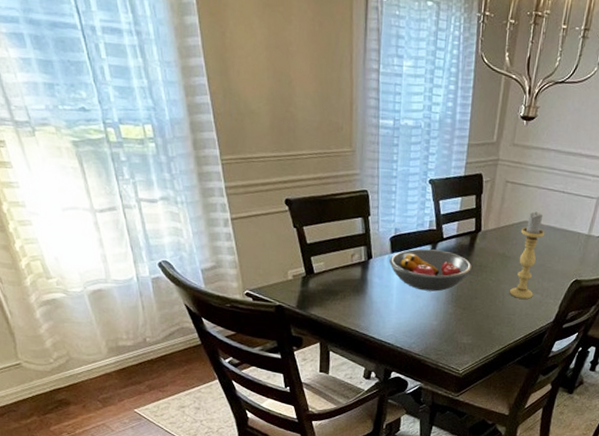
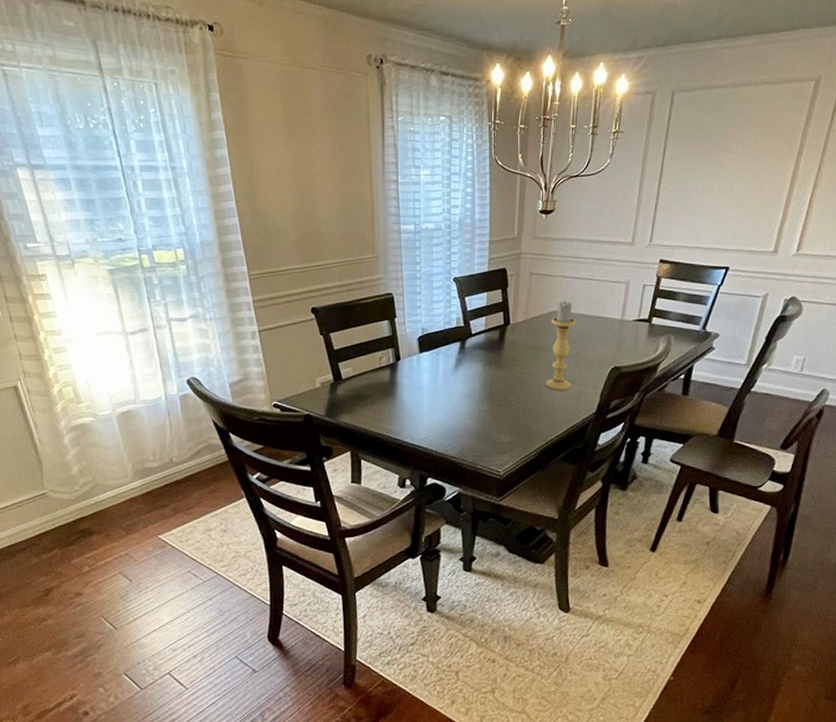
fruit bowl: present [389,248,472,292] -> none [418,346,504,389]

